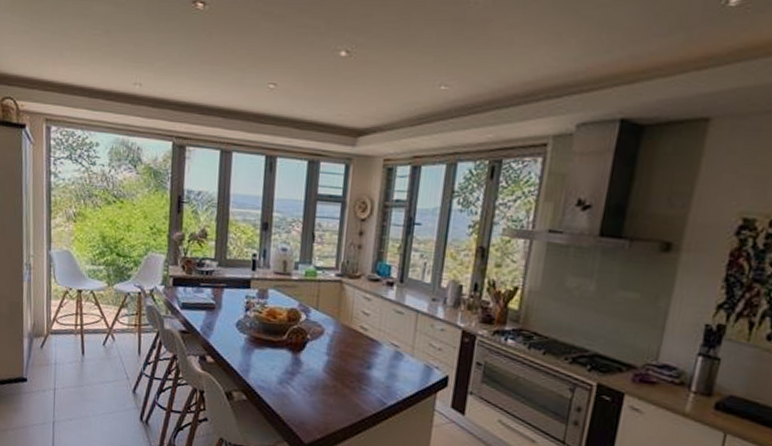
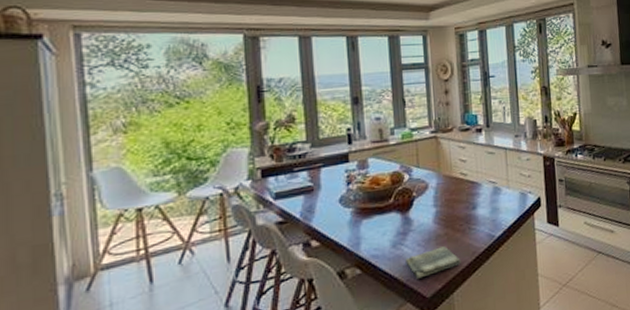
dish towel: none [289,397,345,423] -> present [405,246,461,279]

